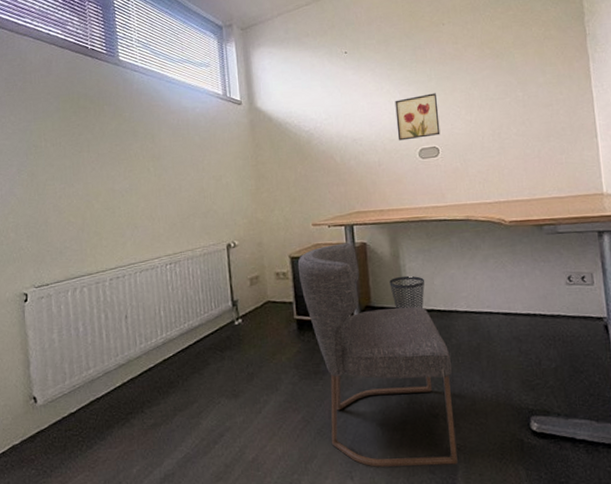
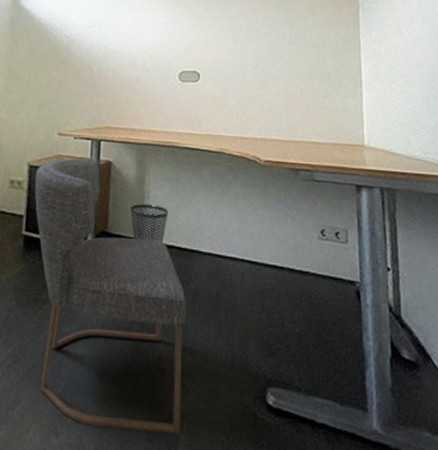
wall art: present [395,93,441,141] -> none [159,17,204,61]

